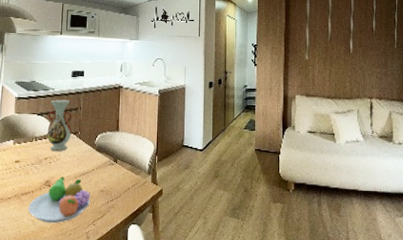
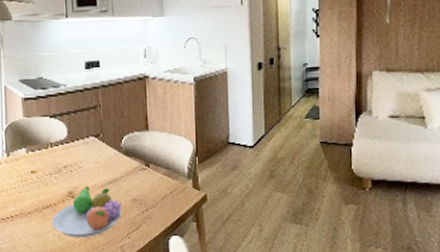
vase: present [47,99,72,151] -> none [62,96,92,158]

